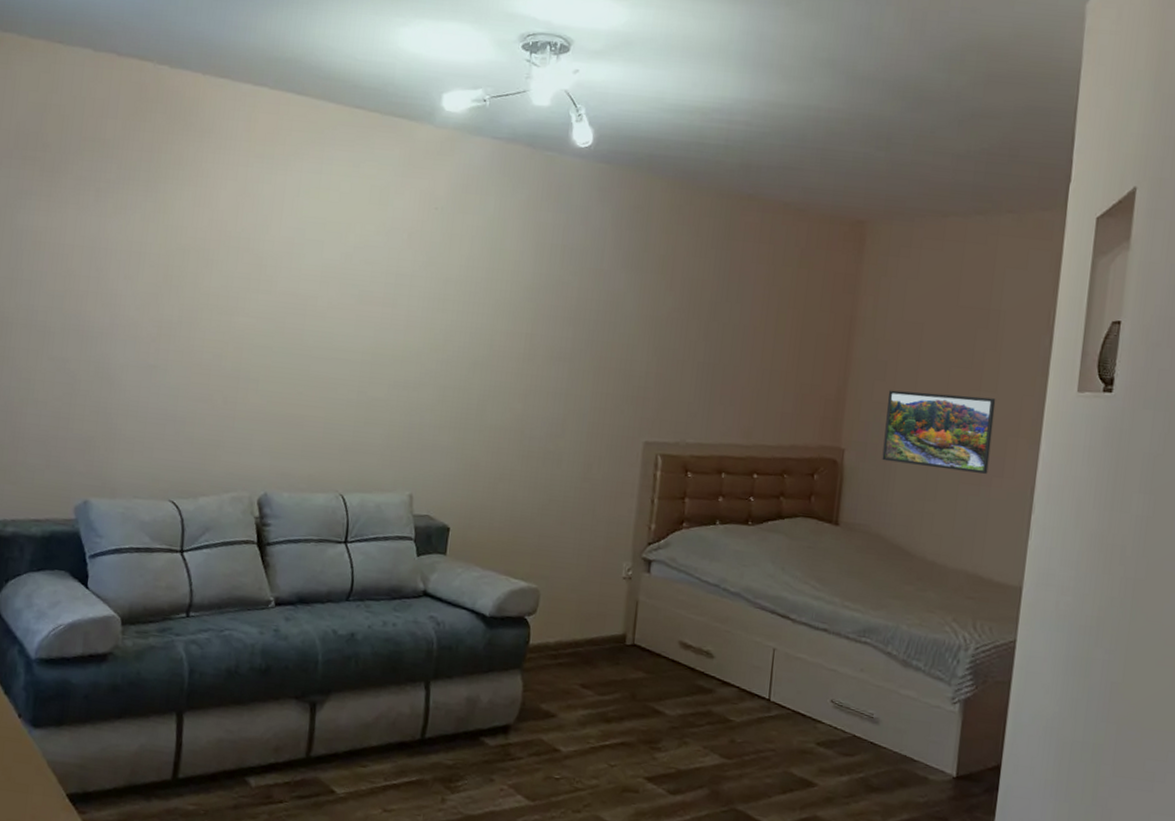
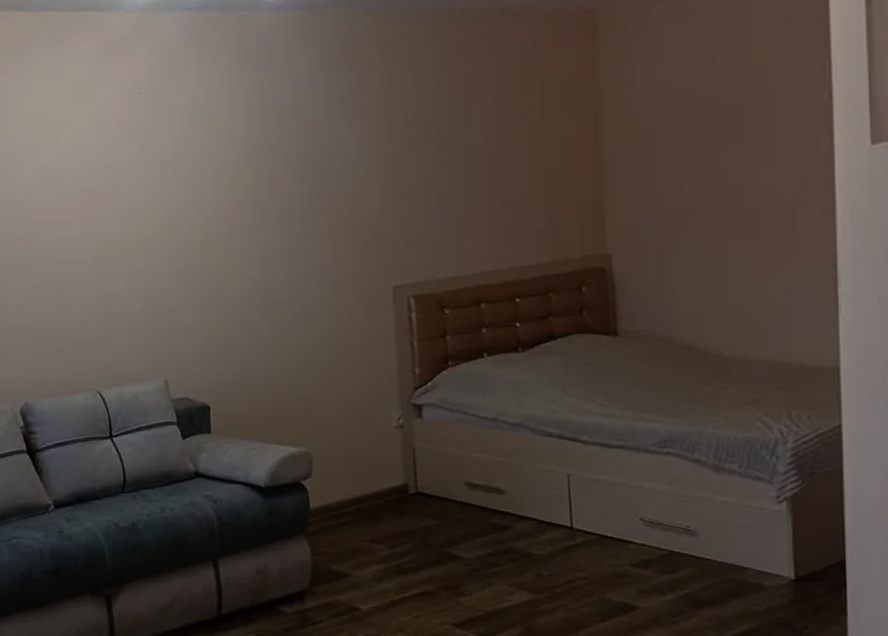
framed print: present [882,390,996,474] -> none [650,170,779,260]

